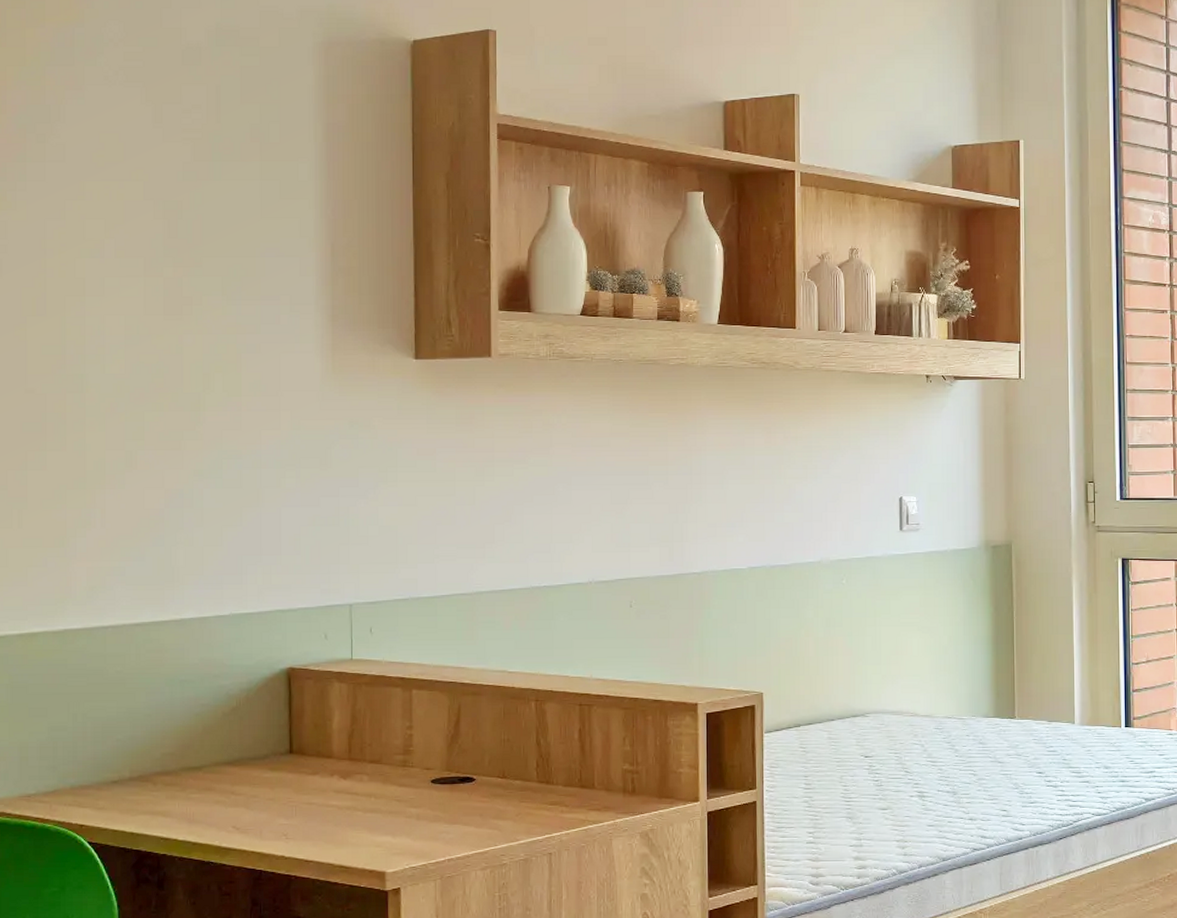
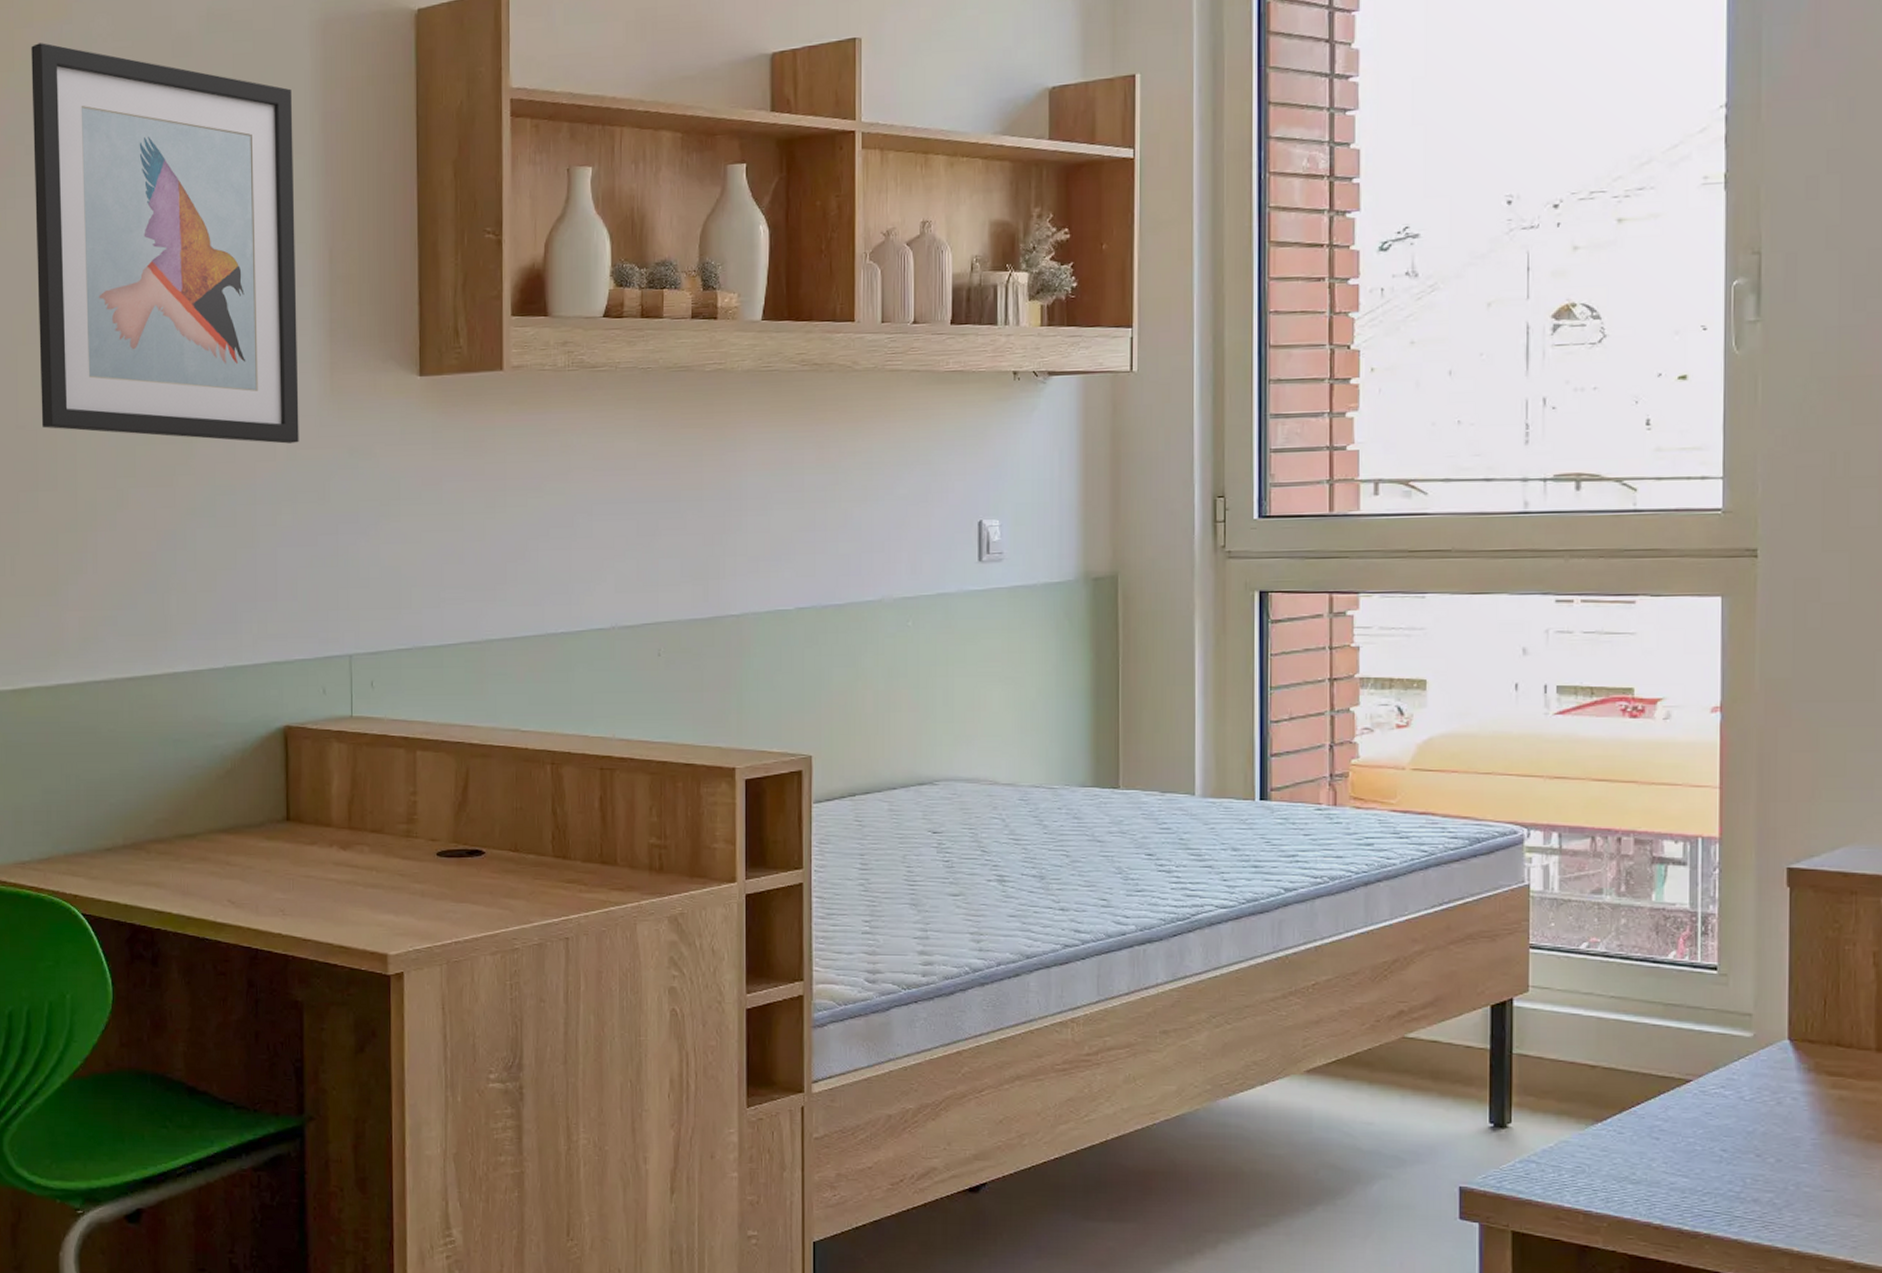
wall art: none [43,42,303,415] -> present [31,43,299,444]

